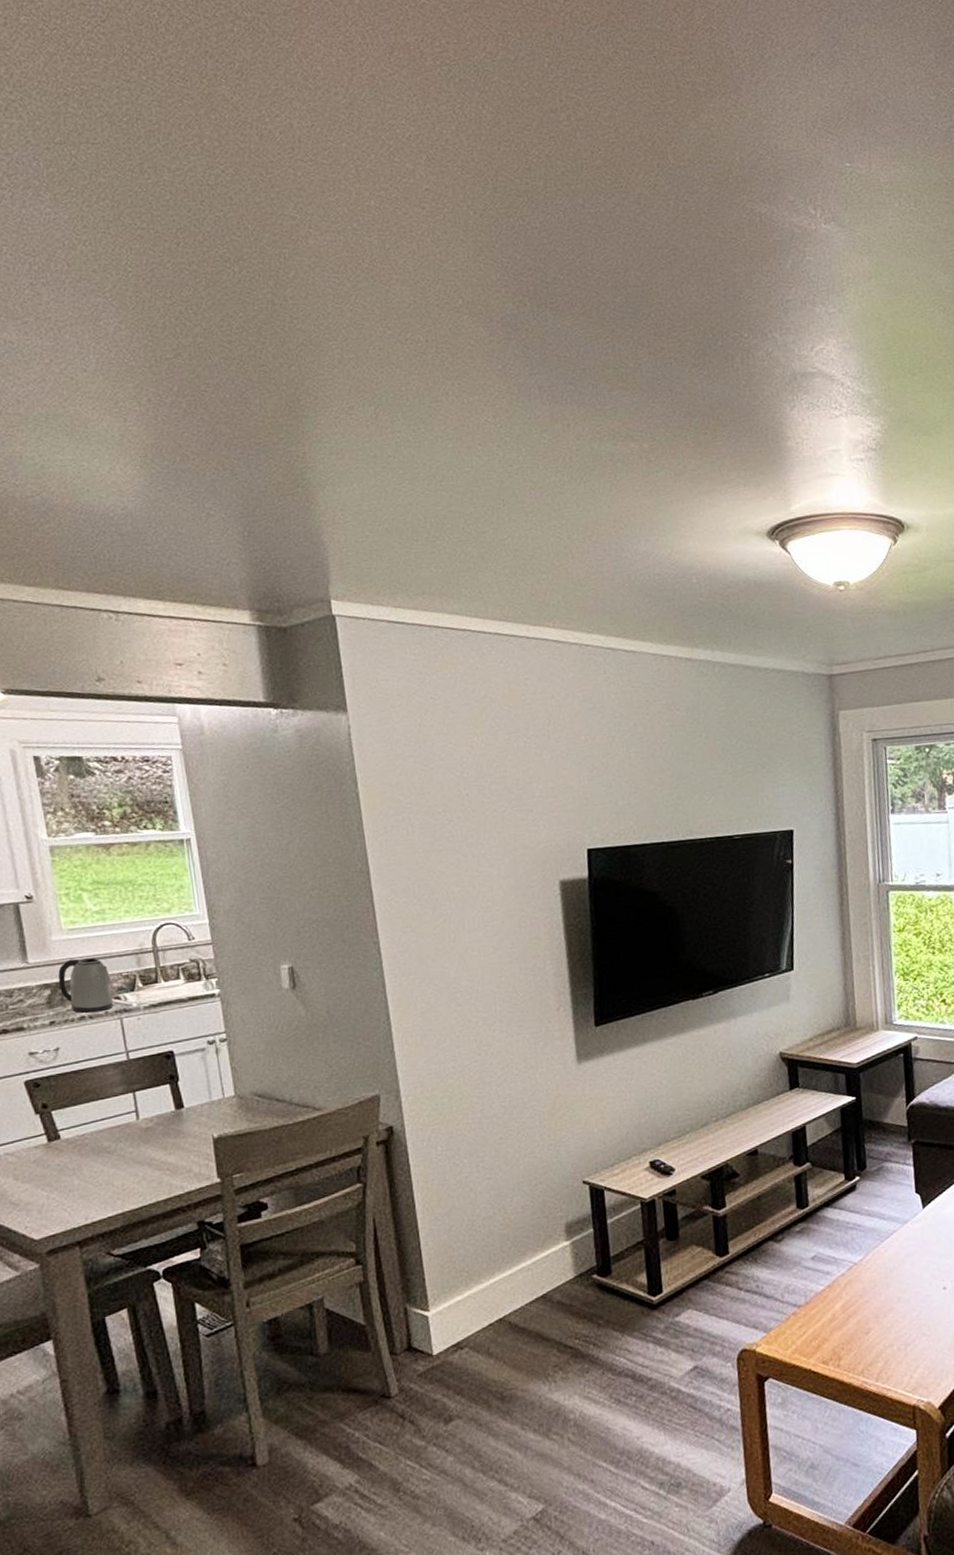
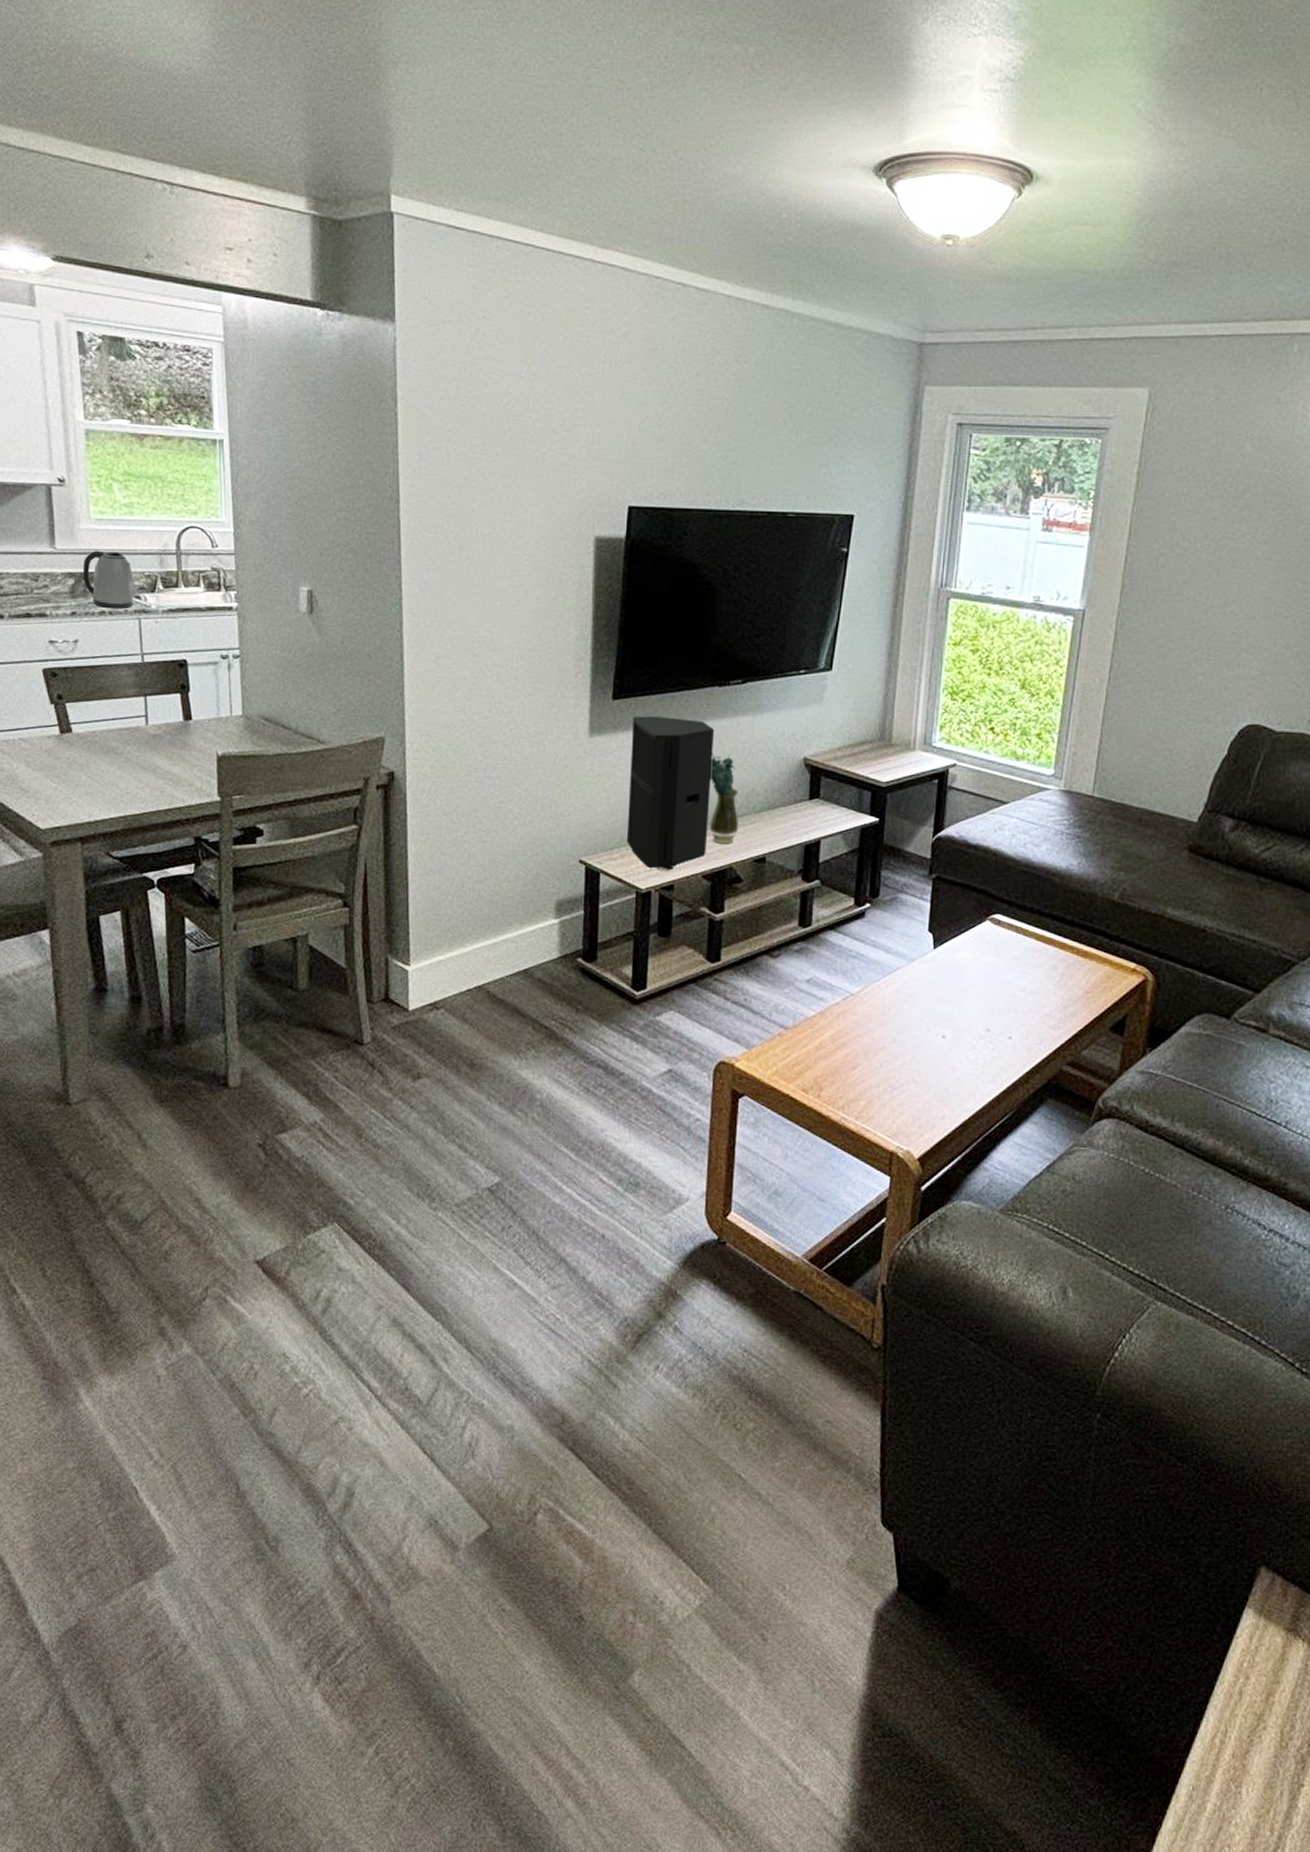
speaker: none [616,1033,702,1177] -> present [626,716,715,868]
vase: none [694,1060,729,1144] -> present [709,754,739,844]

